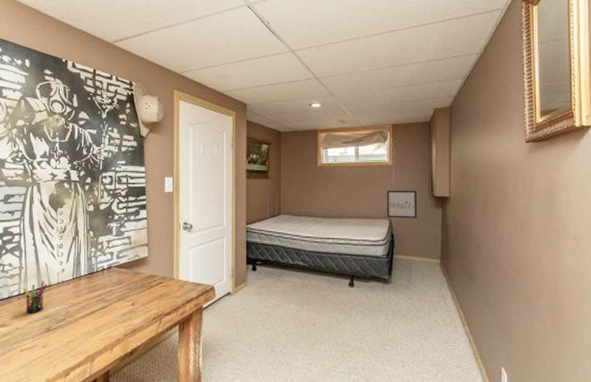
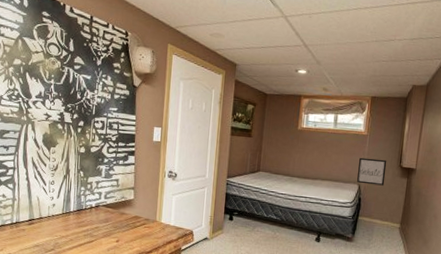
pen holder: present [22,280,48,314] -> none [15,212,39,242]

